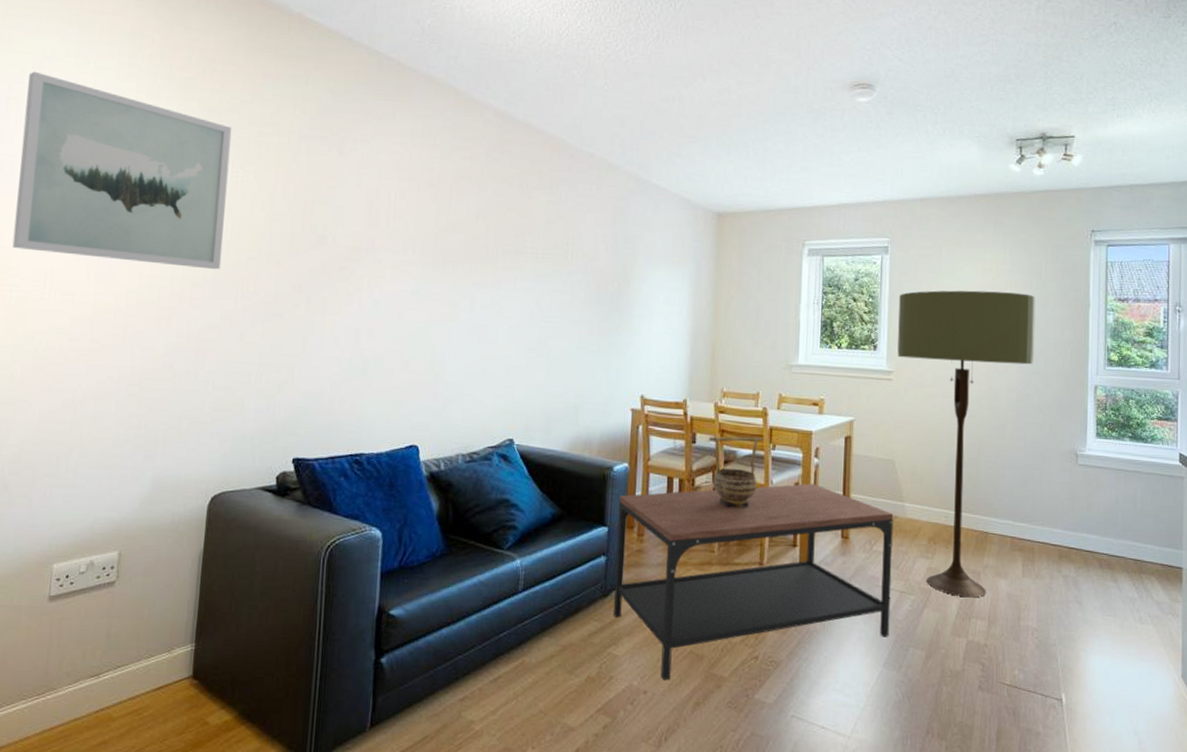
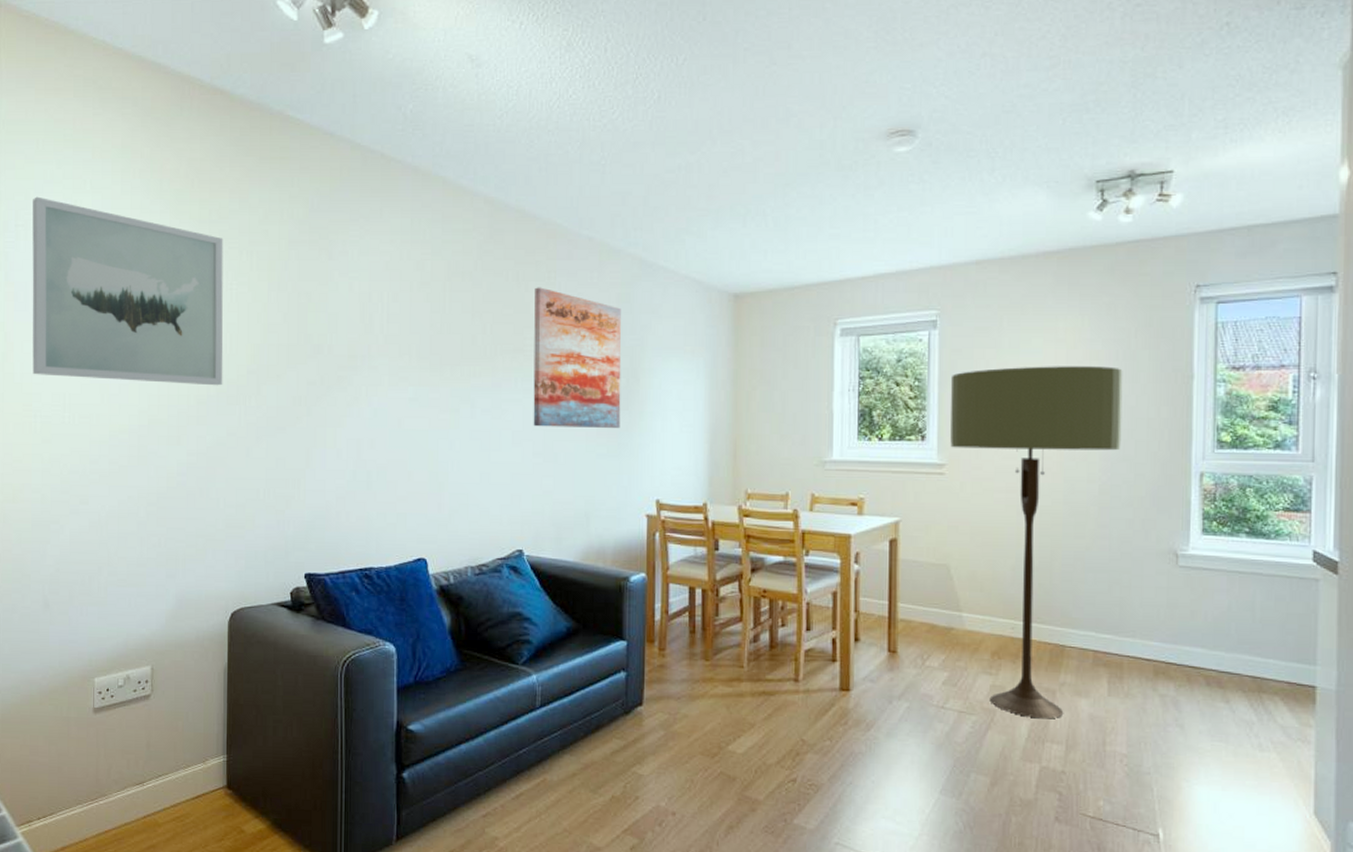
wall art: none [529,195,616,328] -> present [533,287,622,428]
coffee table: present [613,483,894,681] -> none [636,592,949,802]
decorative bowl: present [709,436,764,509] -> none [733,542,795,621]

